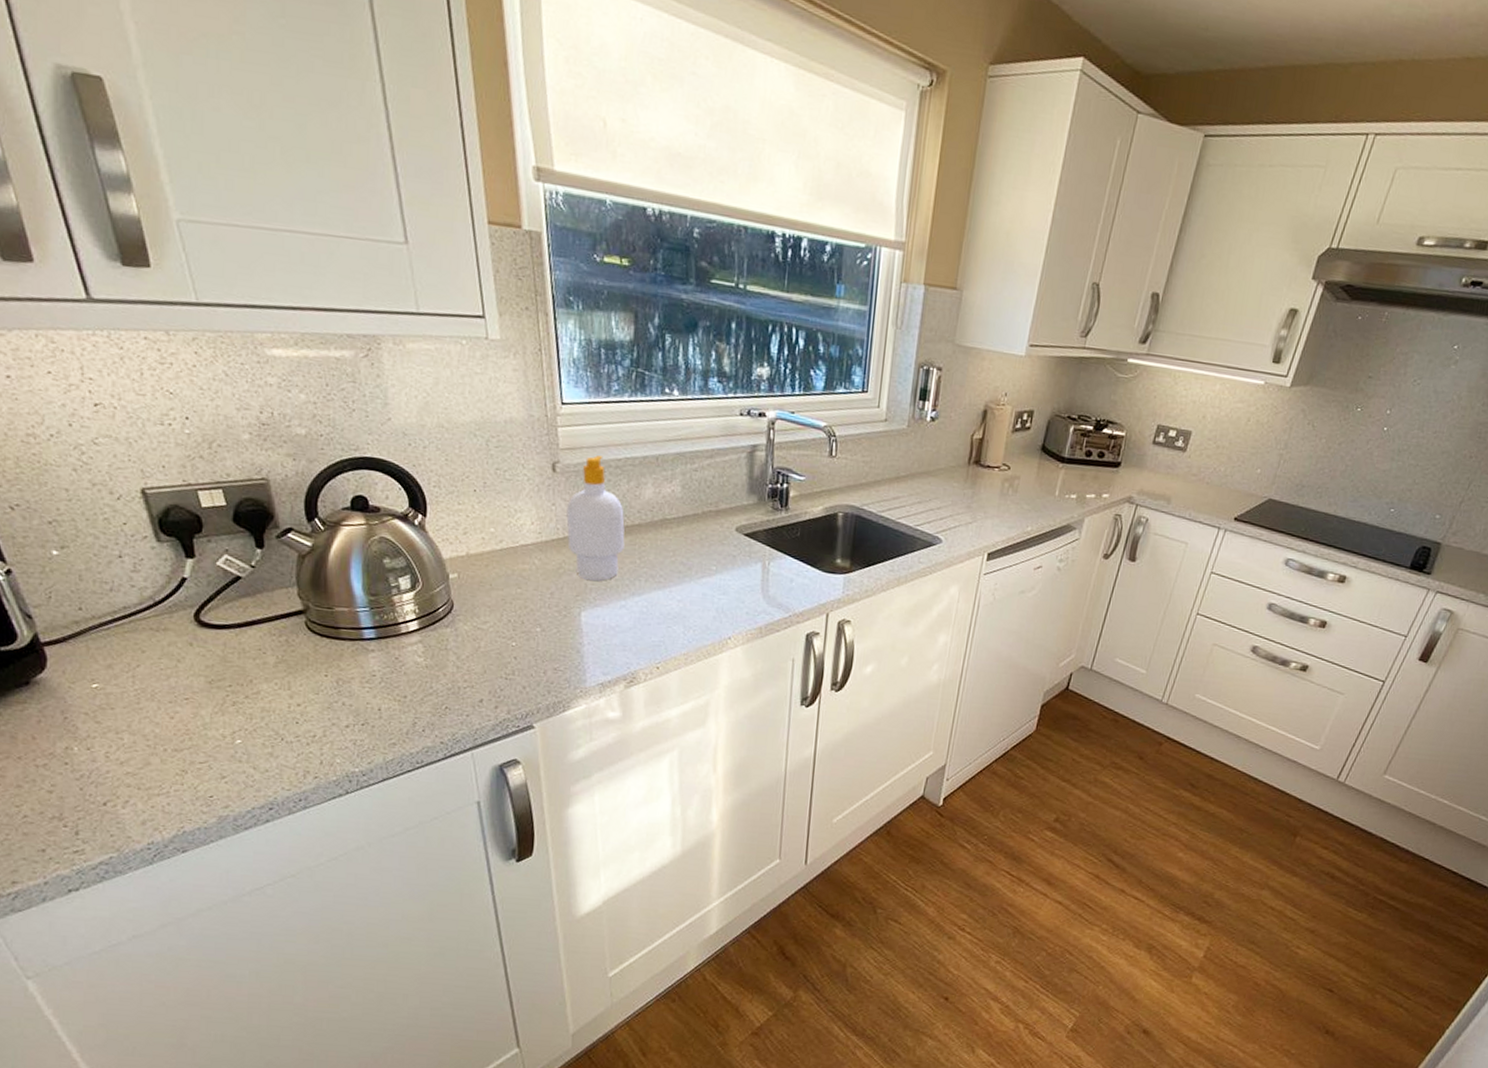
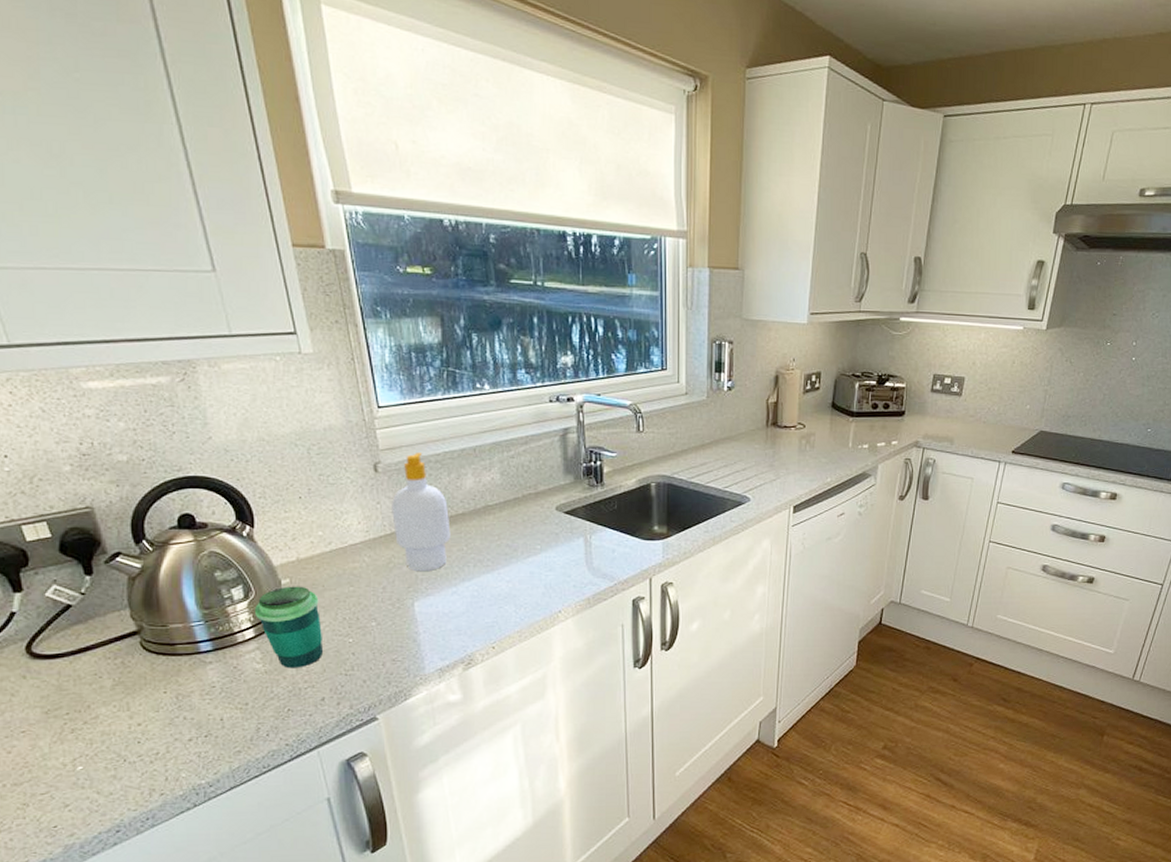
cup: none [419,581,486,667] -> present [254,586,323,669]

